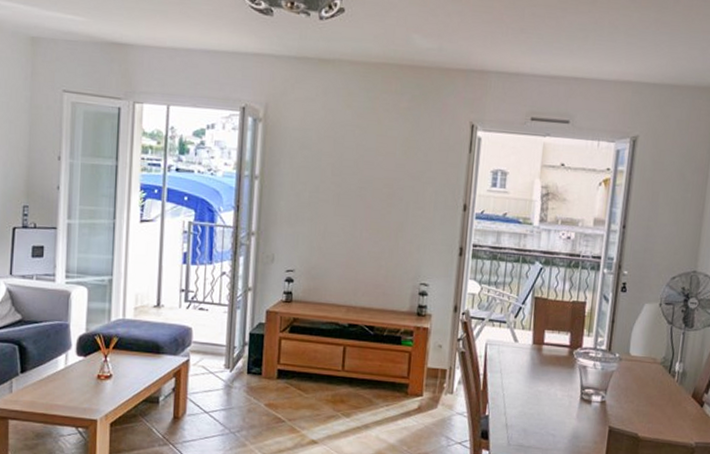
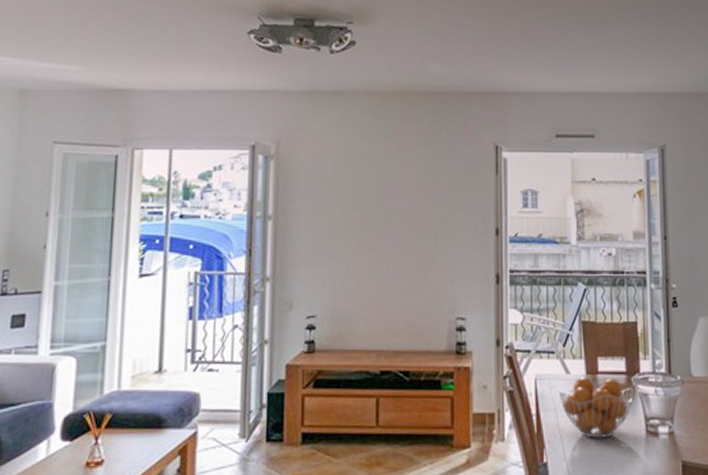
fruit basket: none [506,345,574,400] -> present [559,376,633,438]

